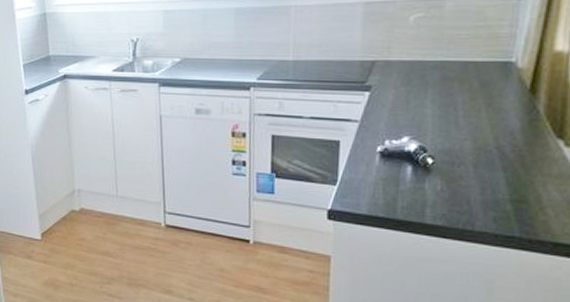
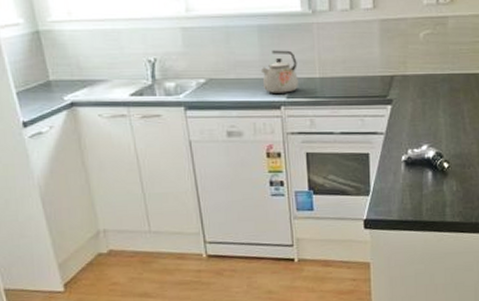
kettle: none [235,32,271,75] -> present [262,50,298,93]

